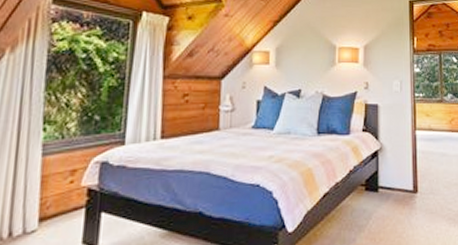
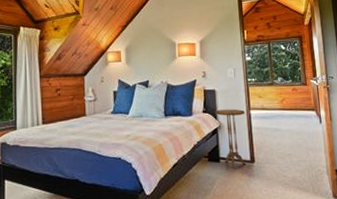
side table: none [377,128,411,201] -> present [215,109,247,169]

